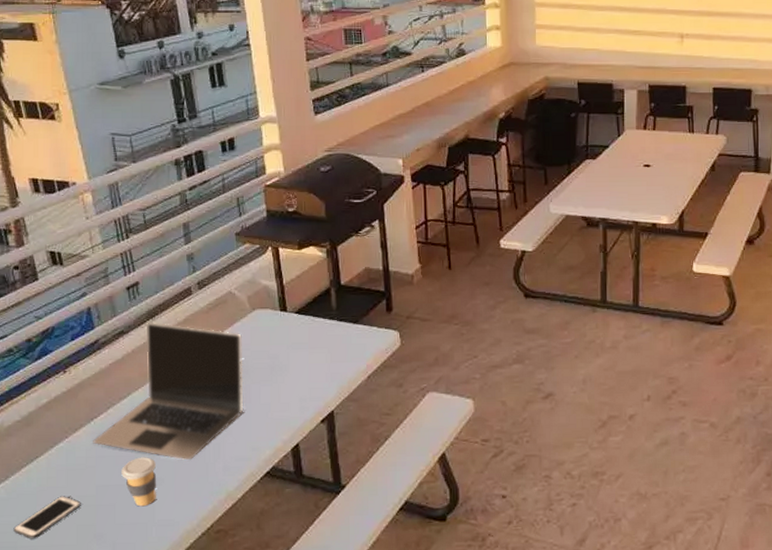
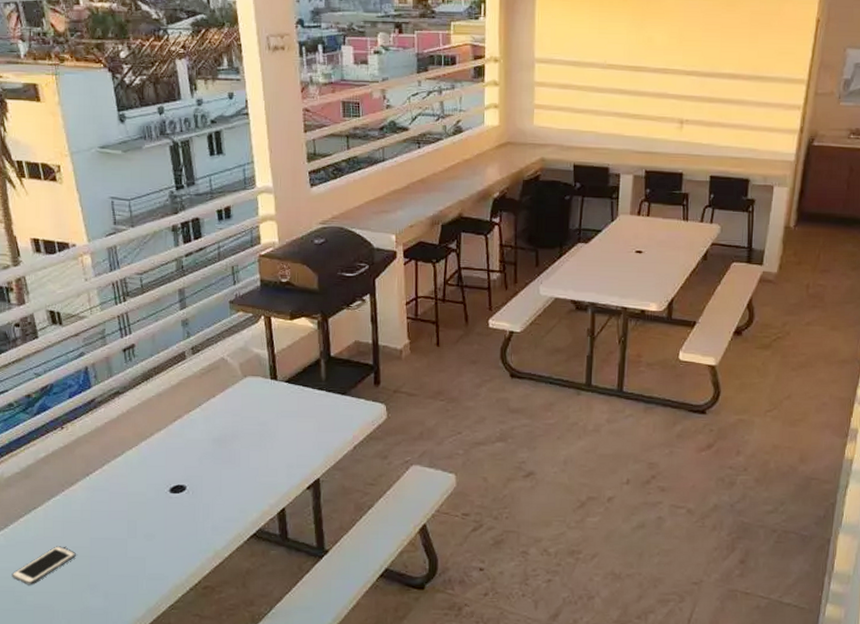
laptop: present [93,322,244,461] -> none [88,384,234,519]
coffee cup: present [121,457,157,507] -> none [115,513,148,560]

